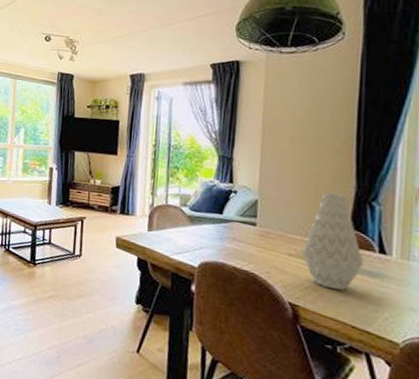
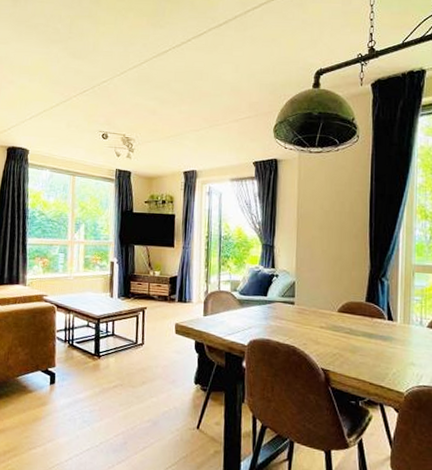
vase: present [301,192,365,291] -> none [330,271,378,354]

